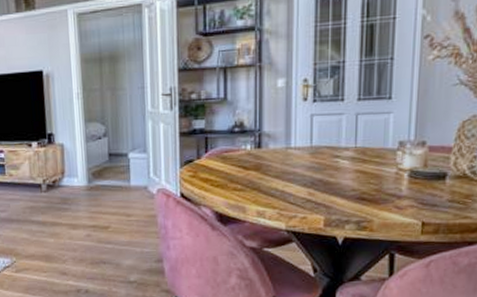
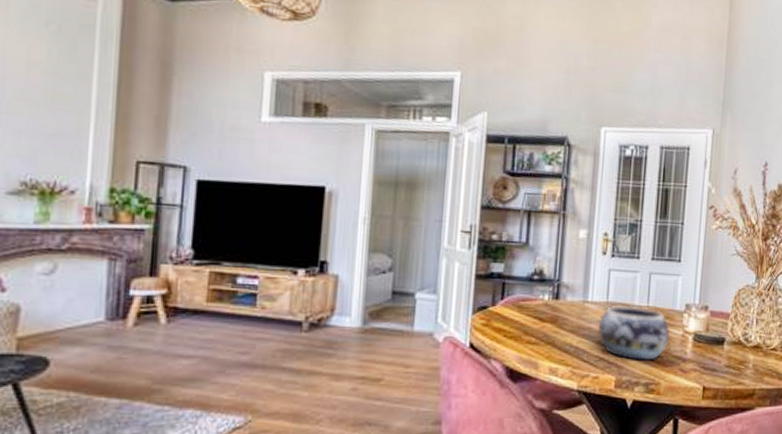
decorative bowl: none [303,147,382,200] -> present [597,305,671,360]

